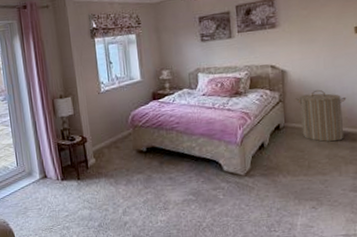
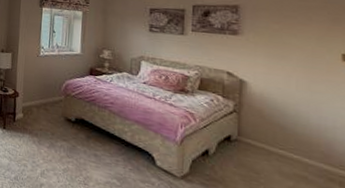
laundry hamper: present [295,89,347,142] -> none [254,110,324,176]

